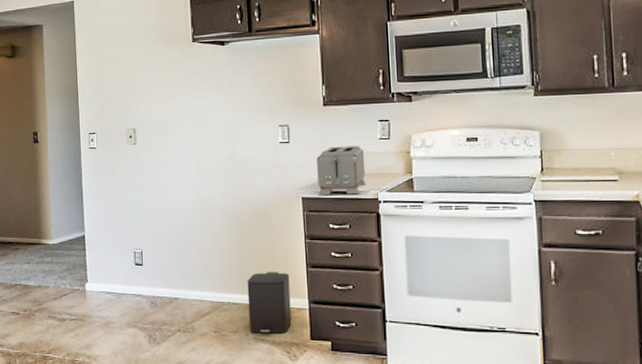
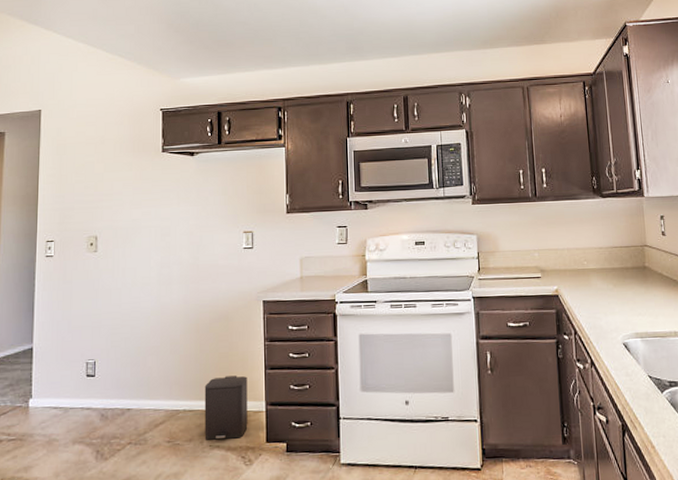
toaster: present [317,146,366,195] -> none [278,250,324,298]

